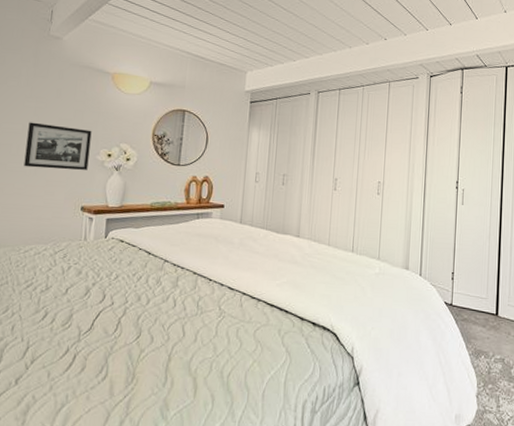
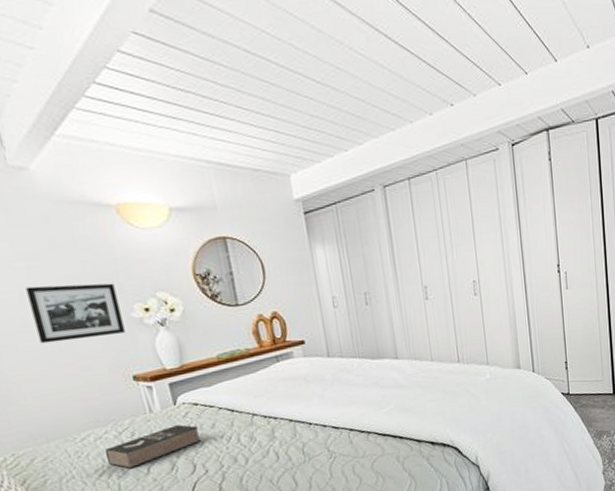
book: none [37,256,118,286] -> present [104,424,201,469]

